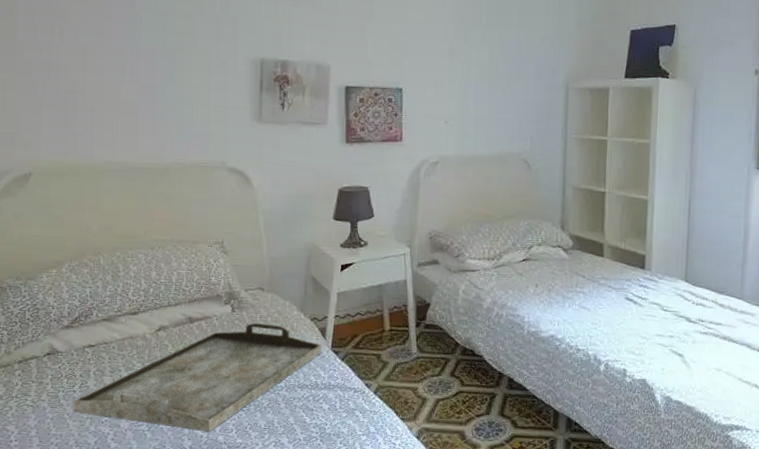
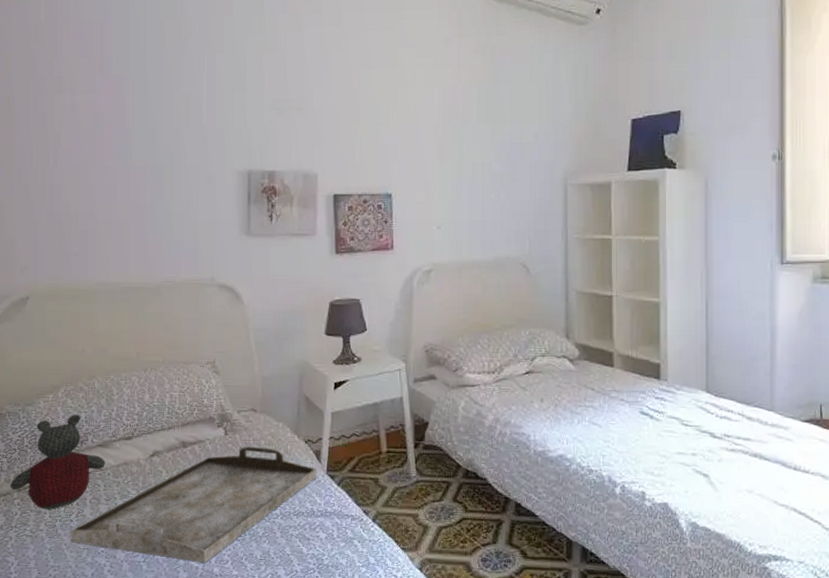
stuffed bear: none [10,290,111,380] -> present [9,415,106,509]

